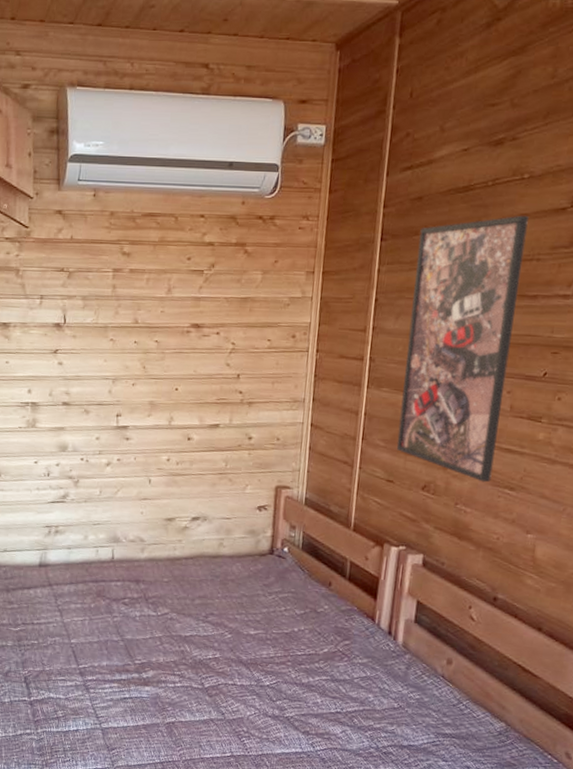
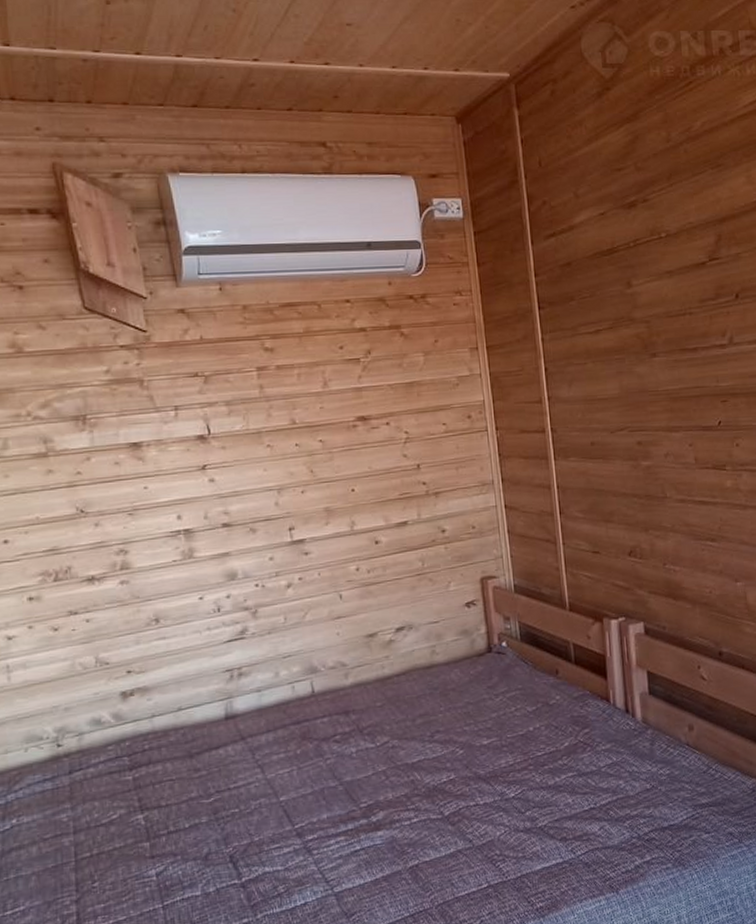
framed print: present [396,215,529,483] -> none [575,272,692,538]

